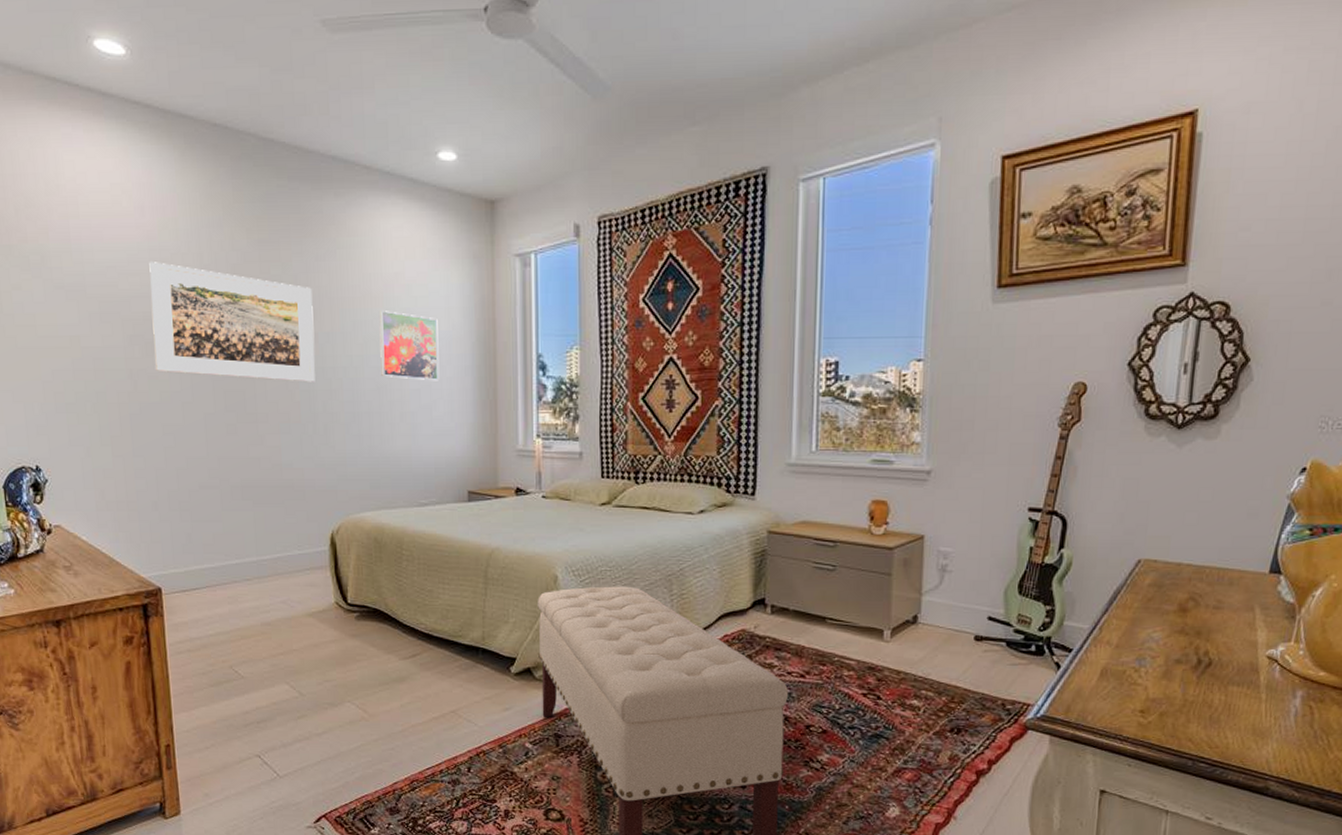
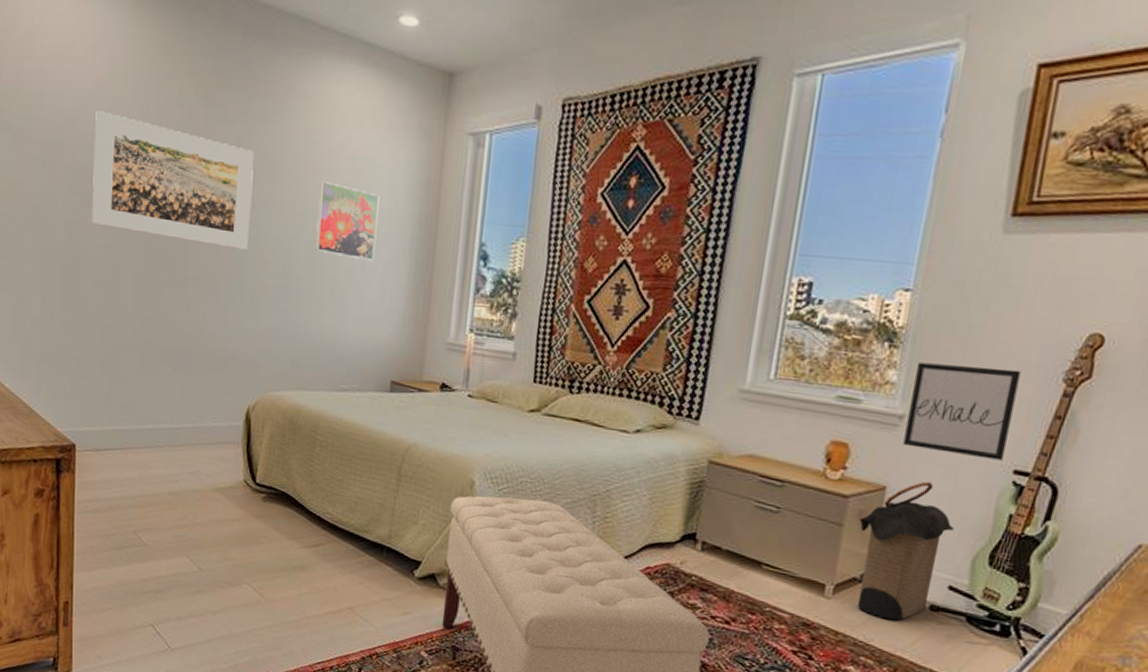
laundry hamper: none [905,526,985,654] -> present [857,481,954,621]
wall art: none [933,420,1023,501] -> present [903,362,1021,461]

